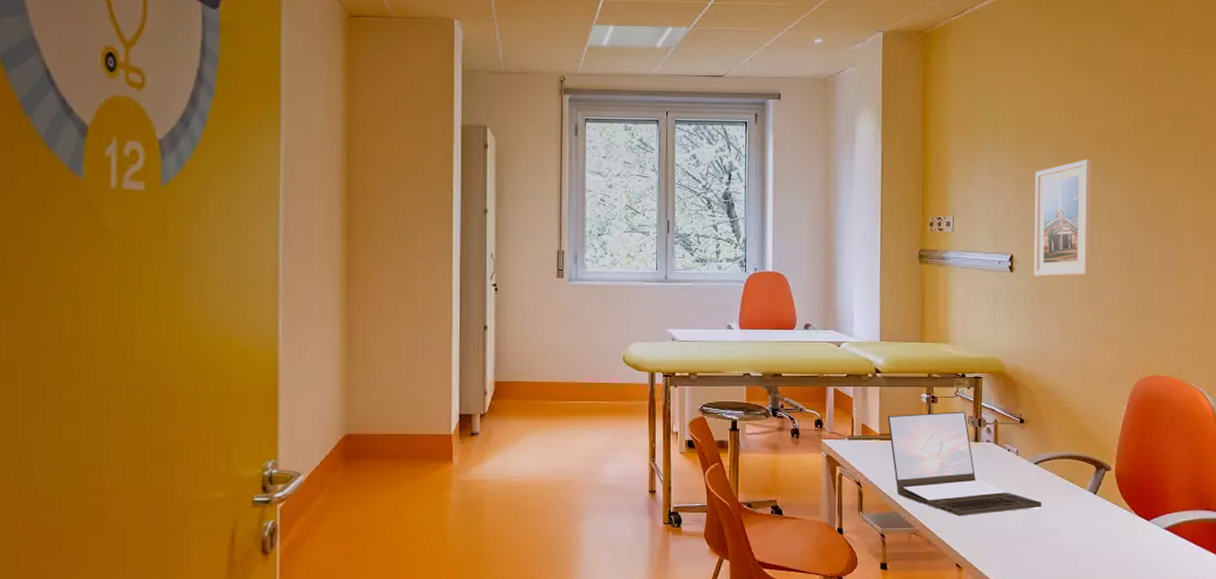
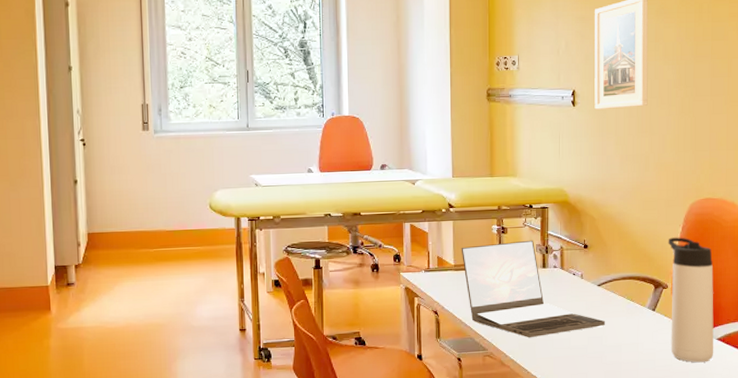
thermos bottle: none [1111,416,1161,553] -> present [668,237,714,363]

